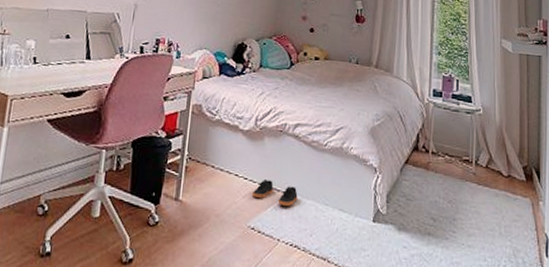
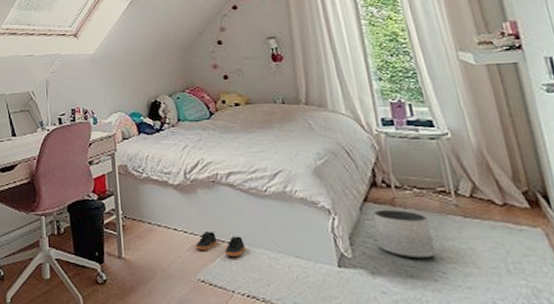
planter: none [409,172,452,219] -> present [374,209,436,259]

